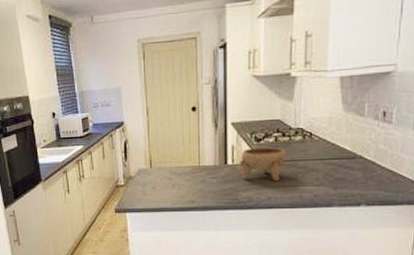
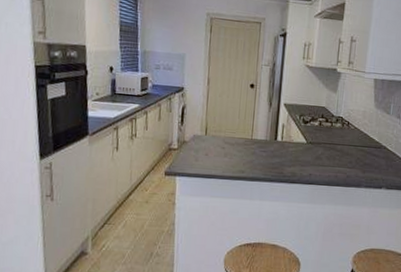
bowl: present [239,147,287,181] -> none [287,128,328,160]

